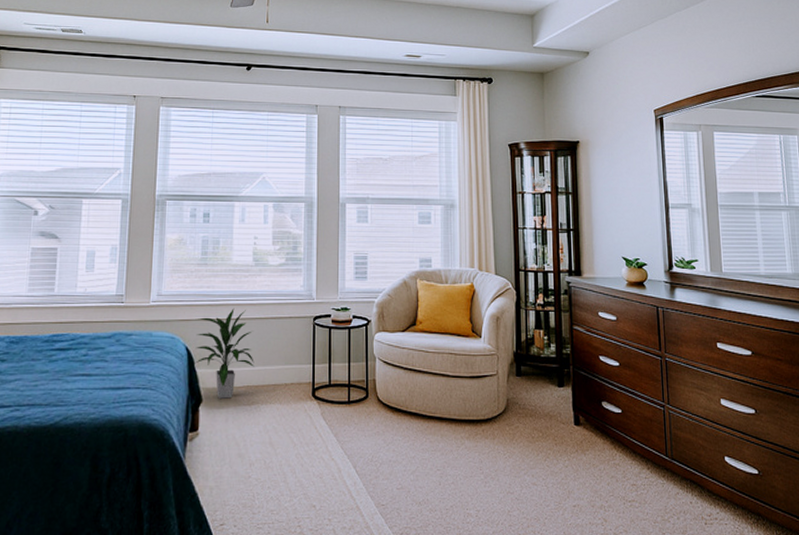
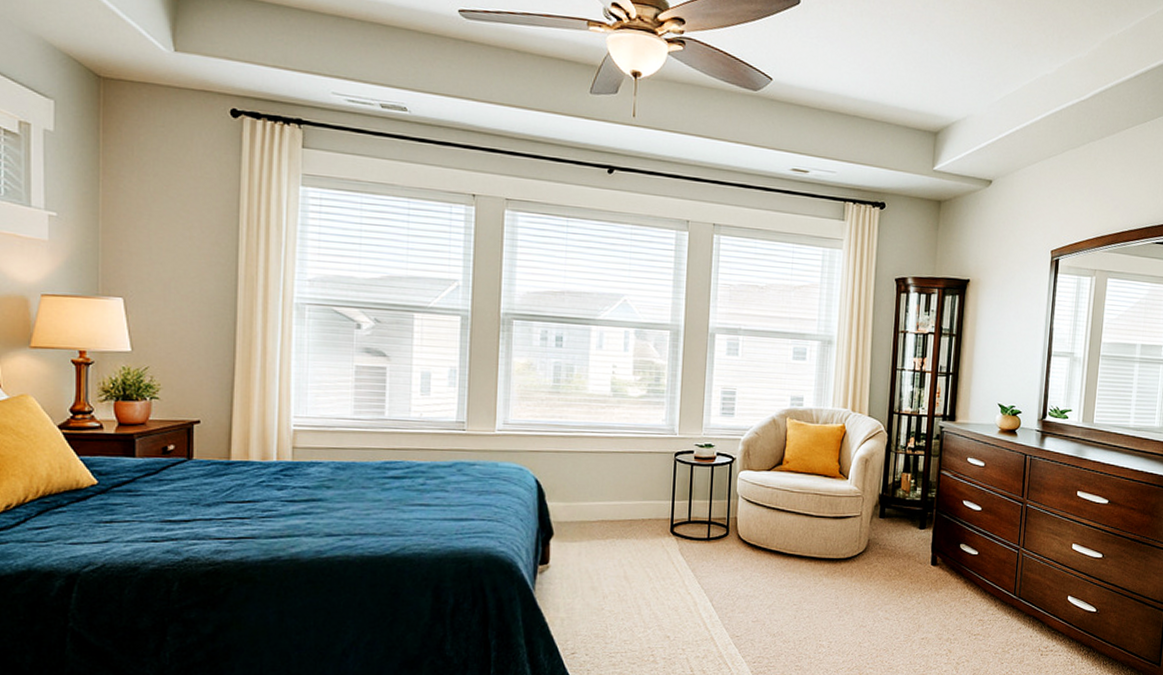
indoor plant: present [195,308,254,399] -> none [545,441,610,533]

